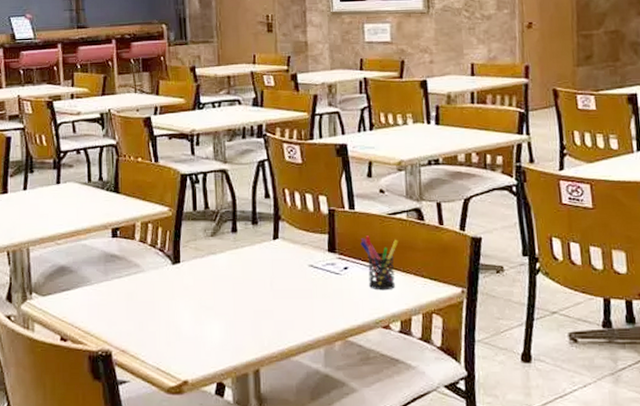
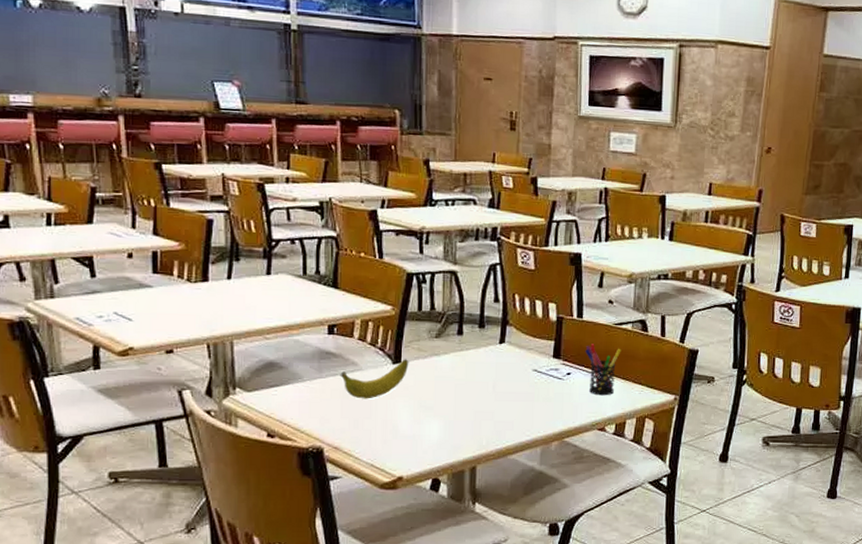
banana: none [124,259,188,301] -> present [340,359,409,399]

